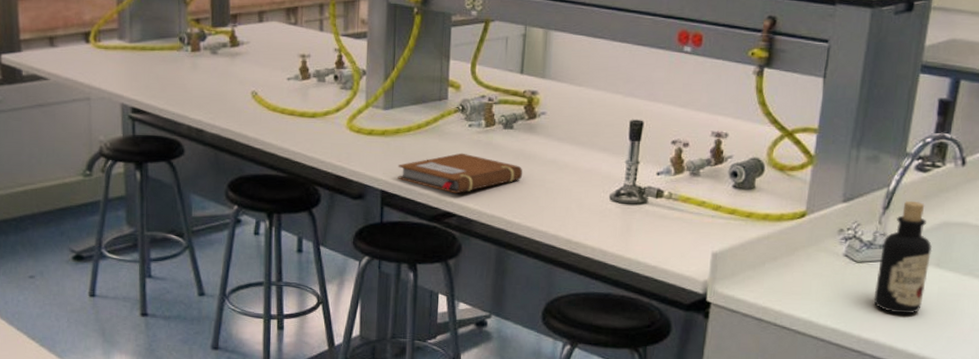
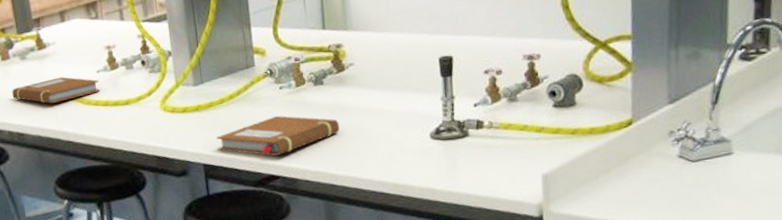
notebook: none [197,78,289,105] -> present [12,77,101,104]
bottle: present [873,200,932,314] -> none [716,91,769,207]

